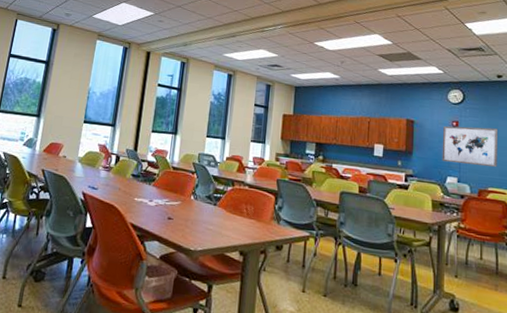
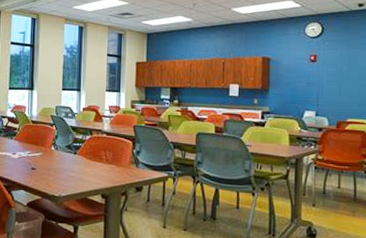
wall art: present [442,125,497,167] -> none [299,59,358,98]

